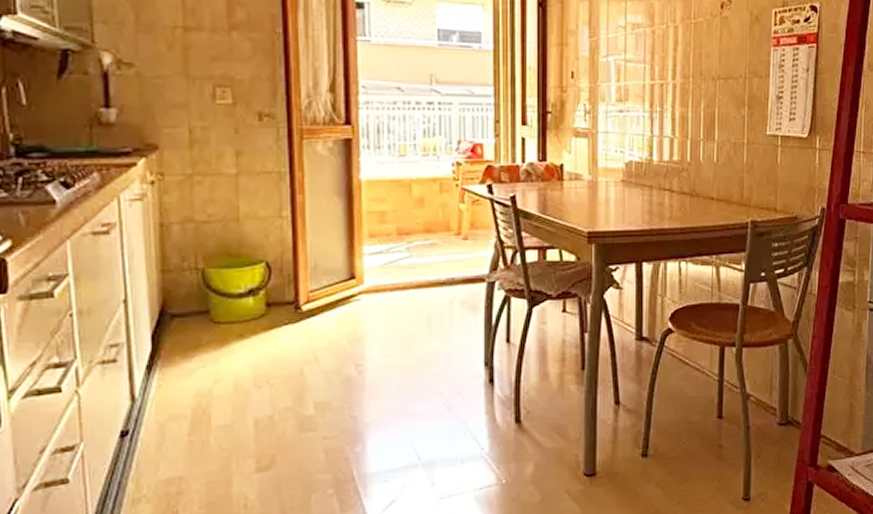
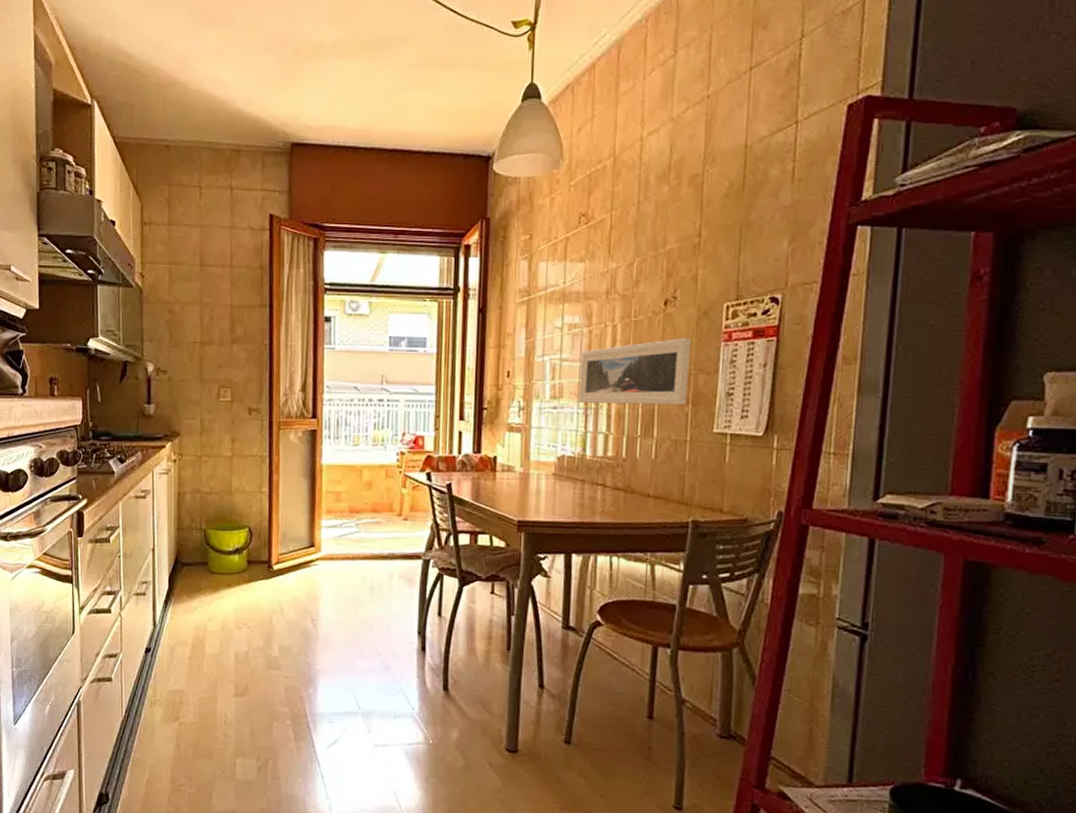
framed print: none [644,41,746,108] -> present [579,337,692,405]

